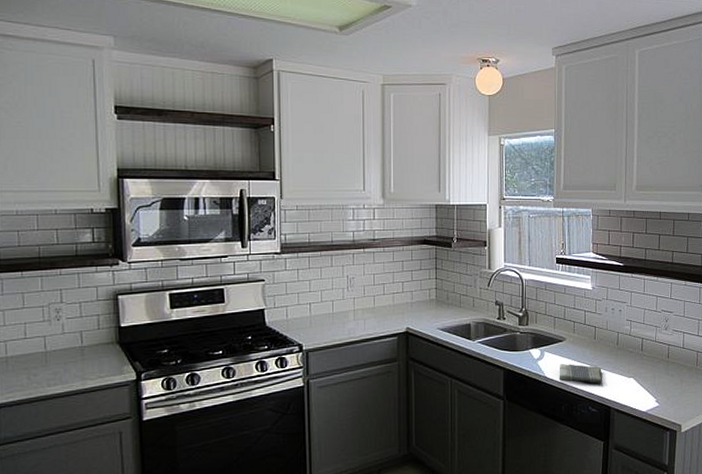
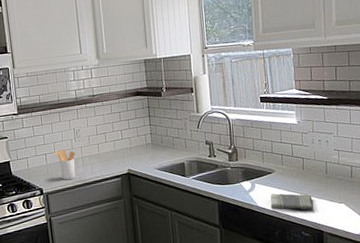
utensil holder: none [322,299,346,335] -> present [55,149,76,180]

